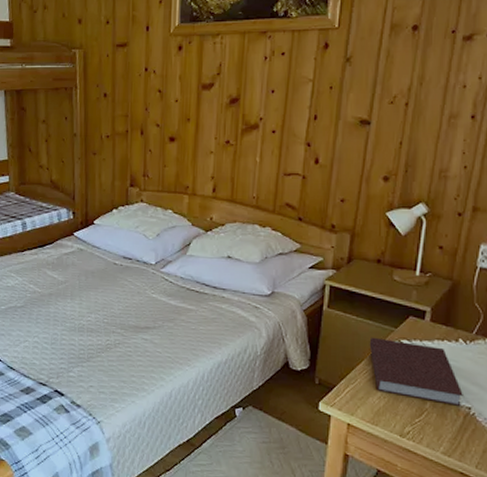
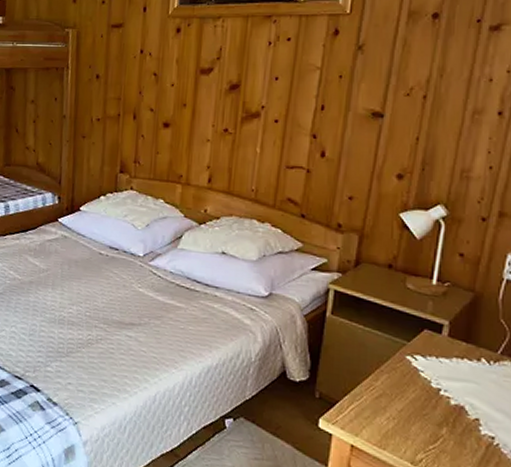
notebook: present [369,337,463,406] -> none [377,350,485,434]

